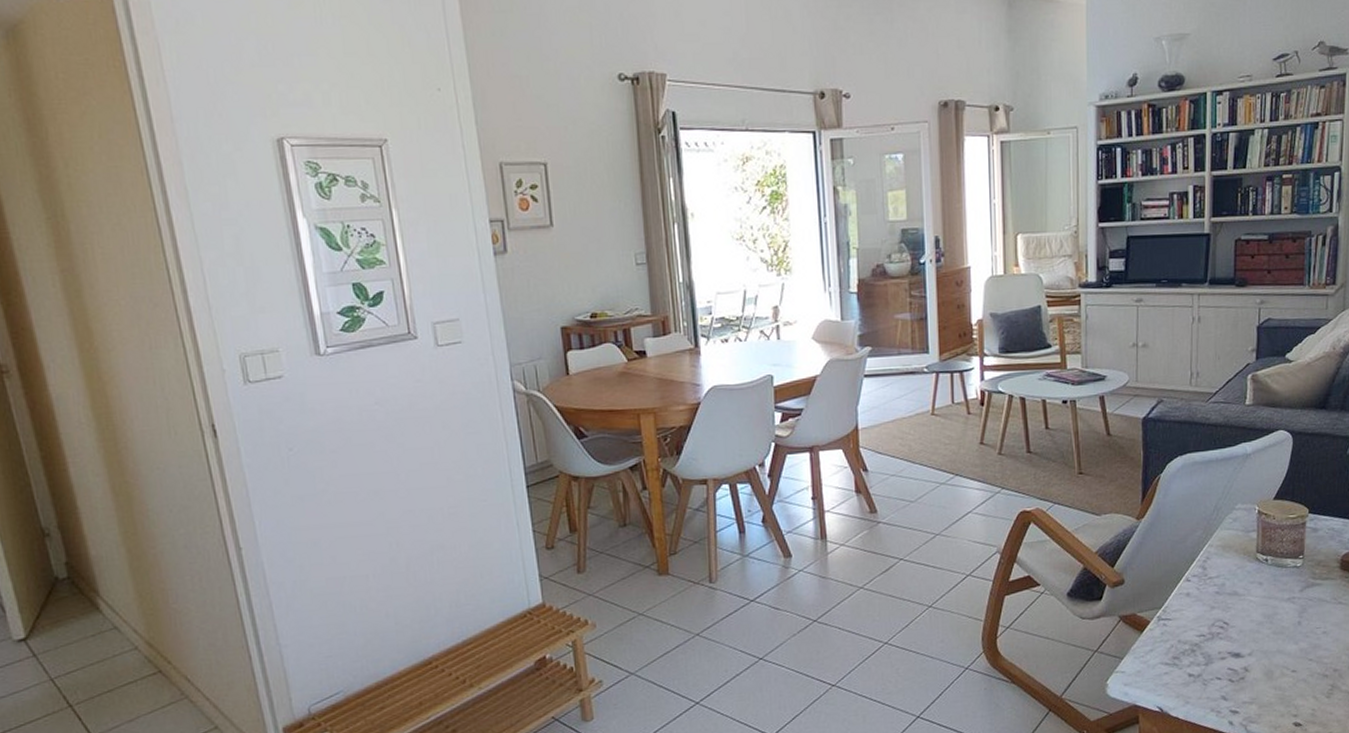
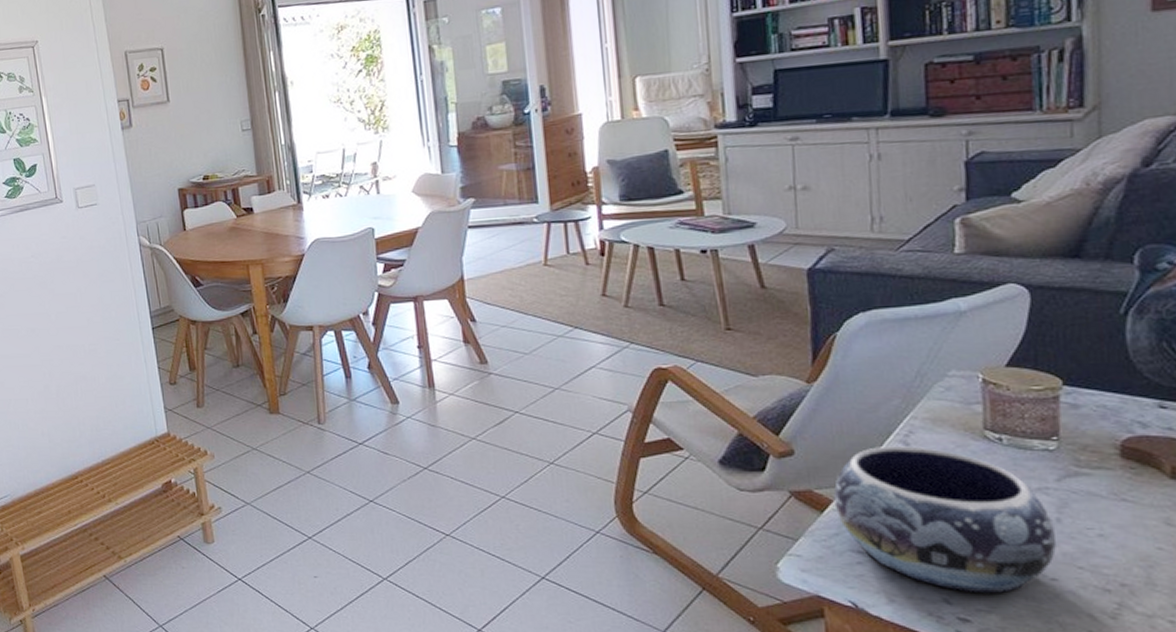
decorative bowl: none [1151,570,1296,689] -> present [833,446,1056,594]

